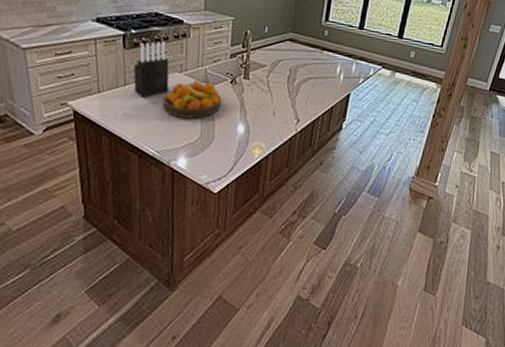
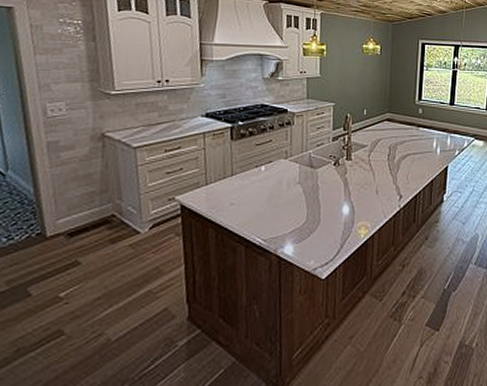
knife block: present [133,41,170,98] -> none [240,130,275,186]
fruit bowl: present [163,80,222,119] -> none [269,165,326,204]

